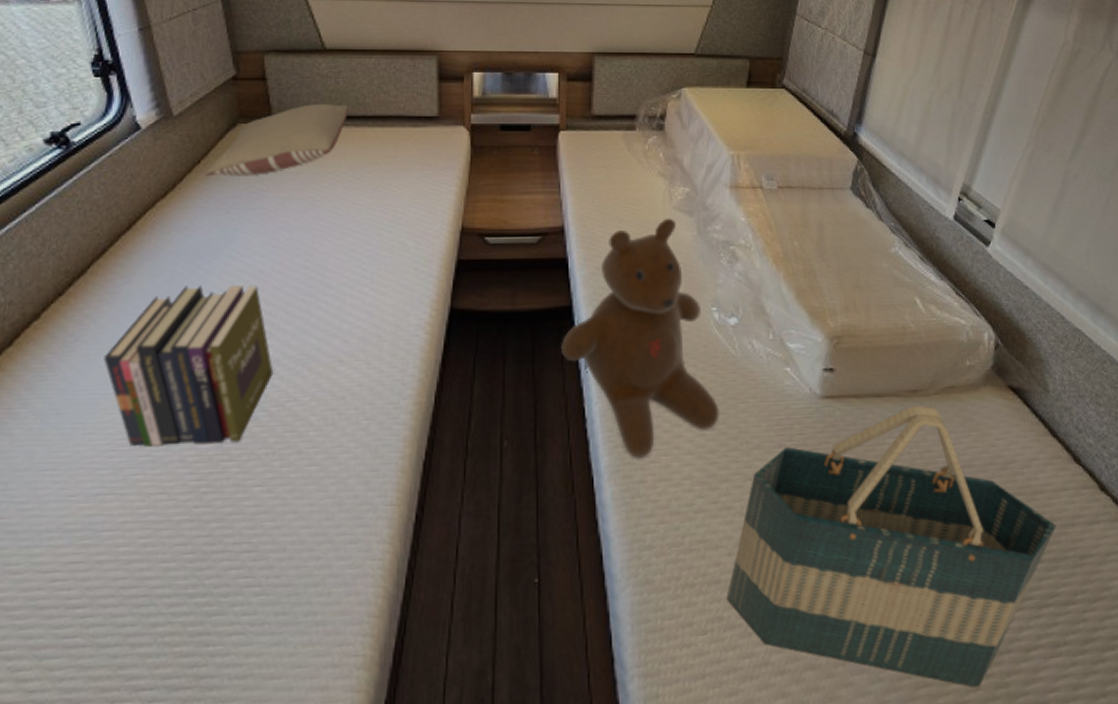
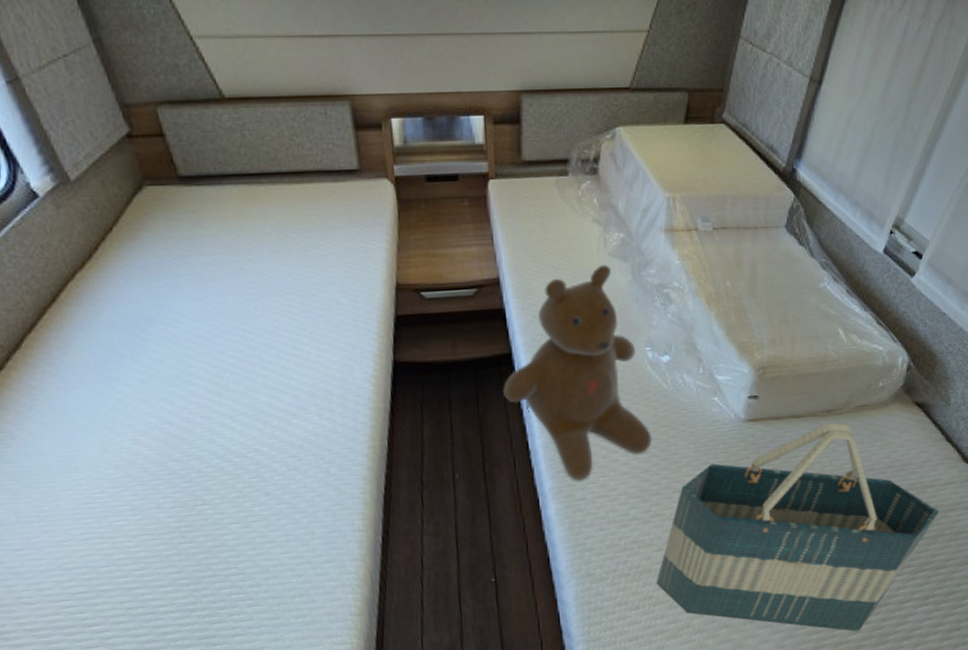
books: present [104,285,274,447] -> none [61,350,231,498]
pillow: present [205,104,349,177] -> none [120,160,262,245]

